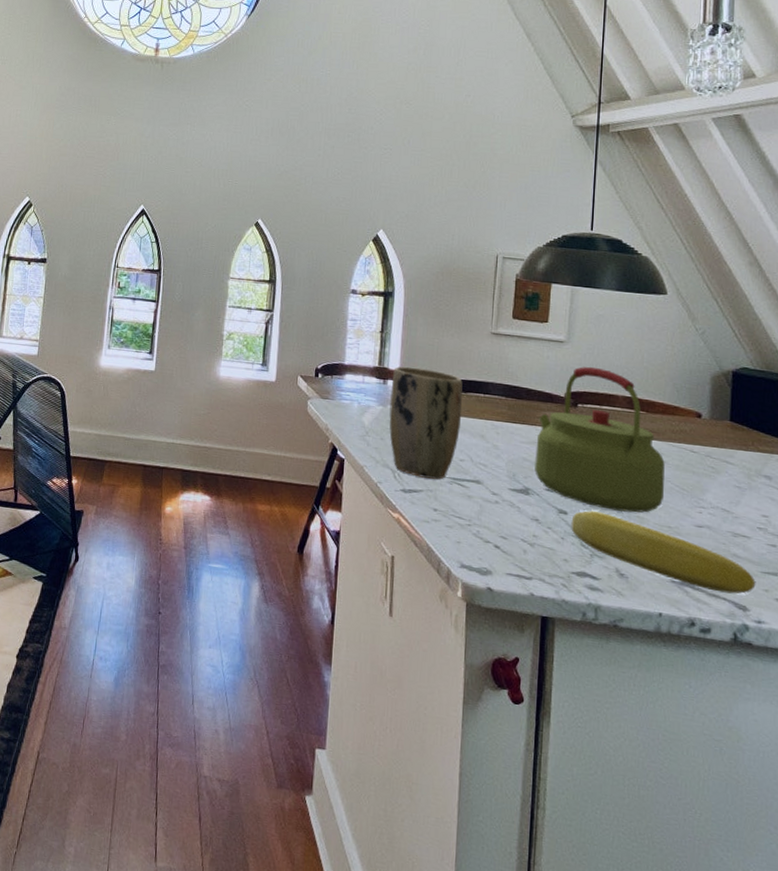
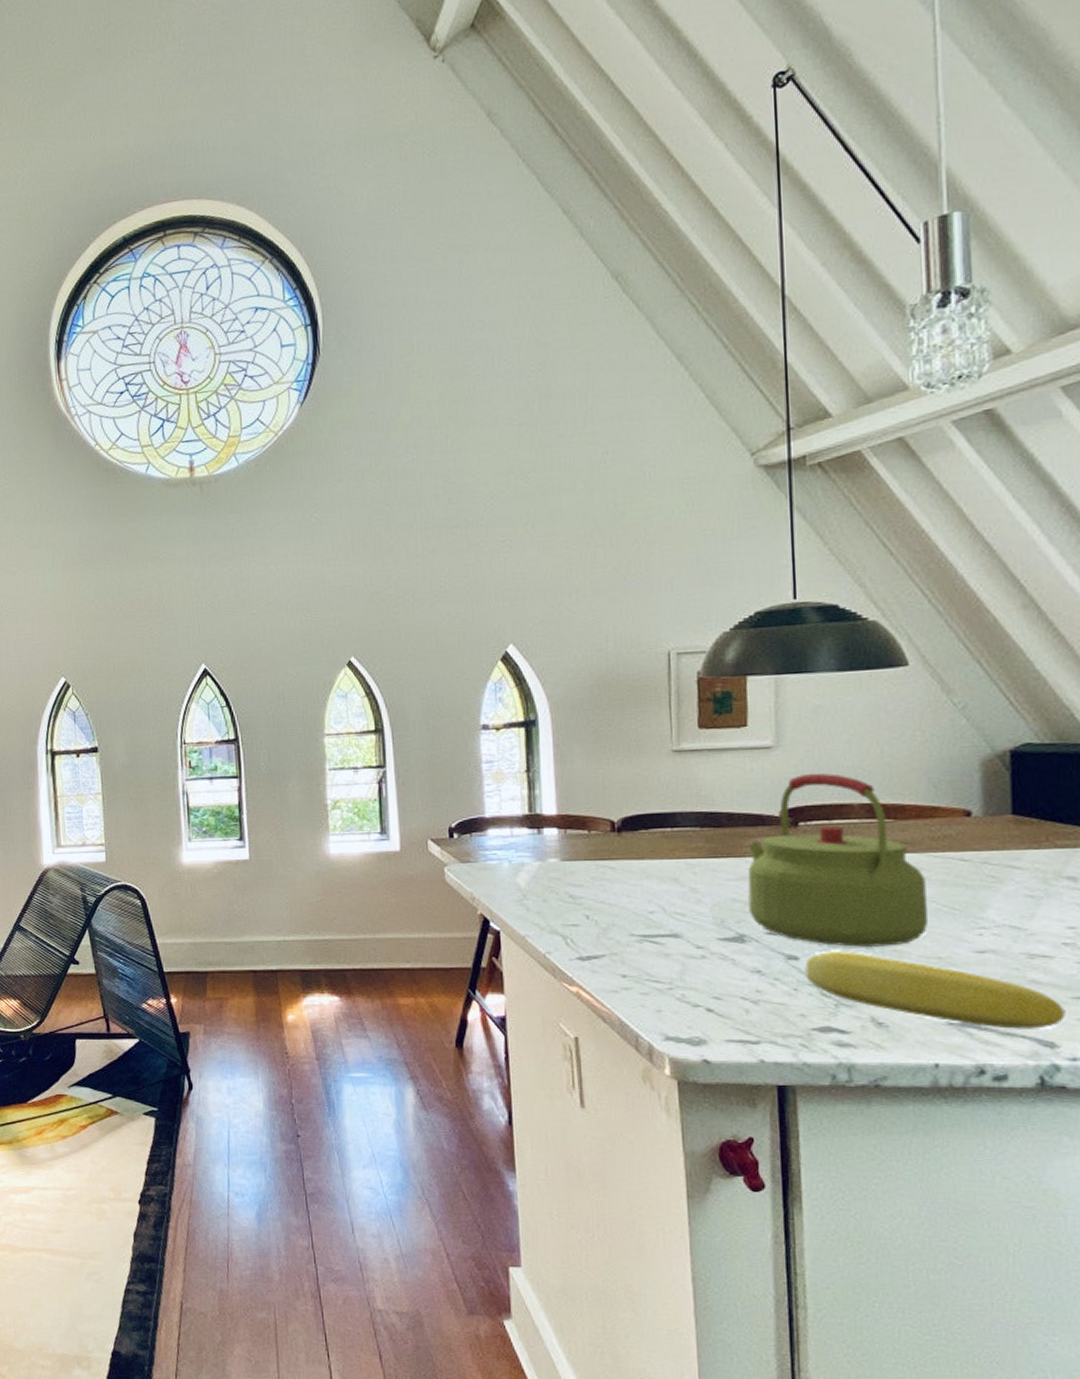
plant pot: present [389,366,463,480] -> none [548,808,645,940]

